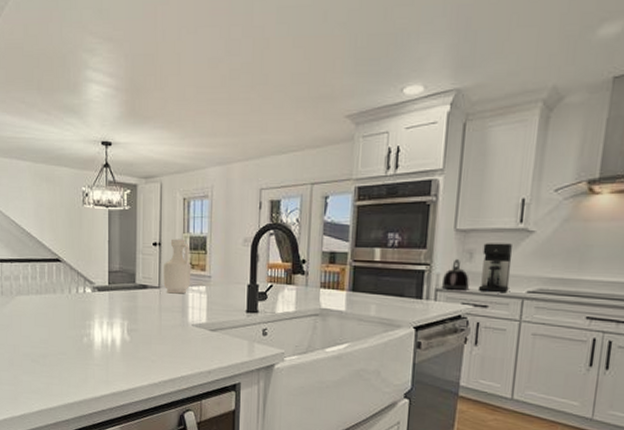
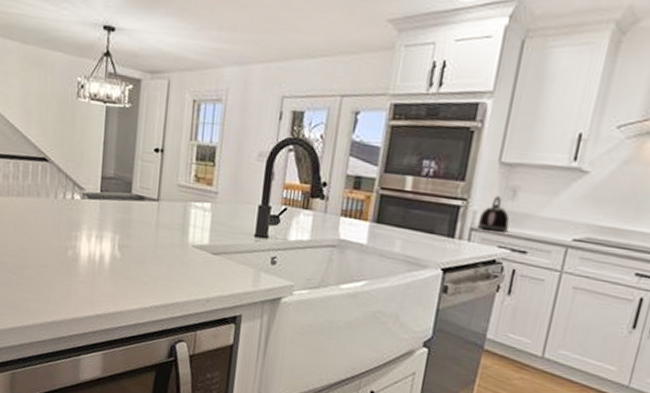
ceramic jug: present [163,238,191,294] -> none [163,145,197,210]
coffee maker: present [478,243,513,293] -> none [518,180,562,239]

